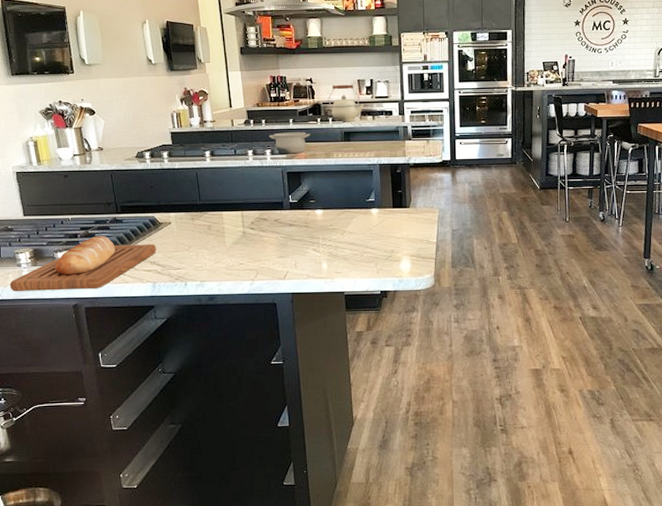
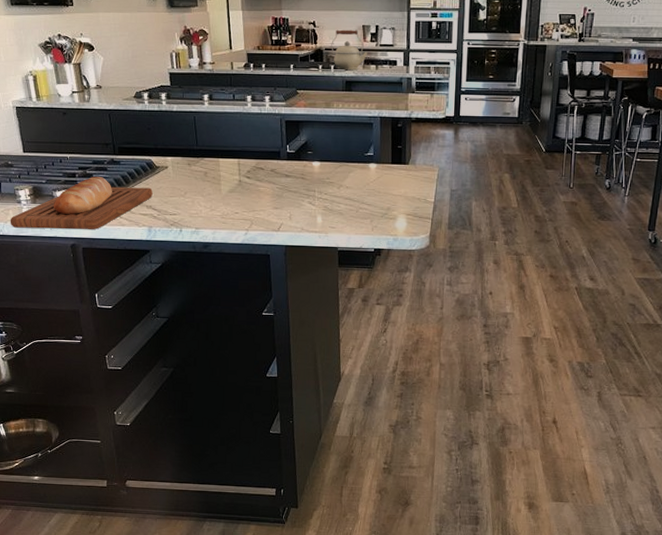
cooking pot: present [269,132,311,154] -> none [269,78,312,102]

